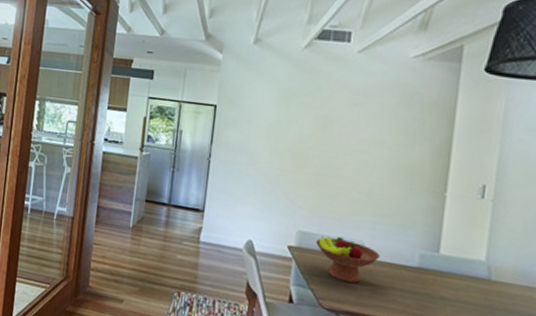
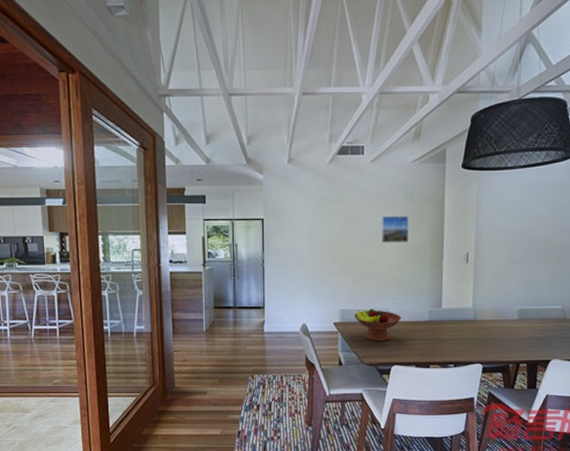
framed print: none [362,120,403,160] -> present [382,215,409,243]

